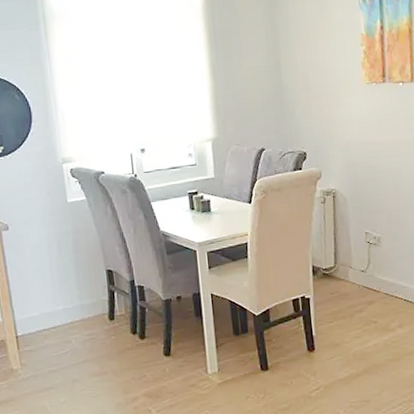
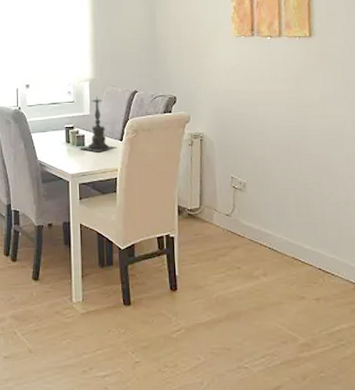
candle holder: none [206,157,246,218] -> present [80,96,118,153]

